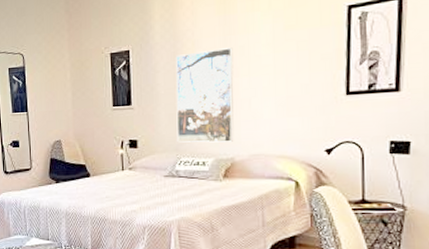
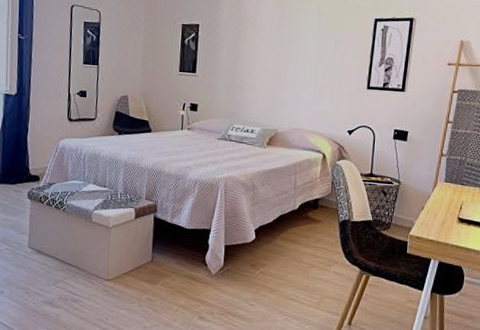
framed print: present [175,47,234,143] -> none [232,35,286,116]

